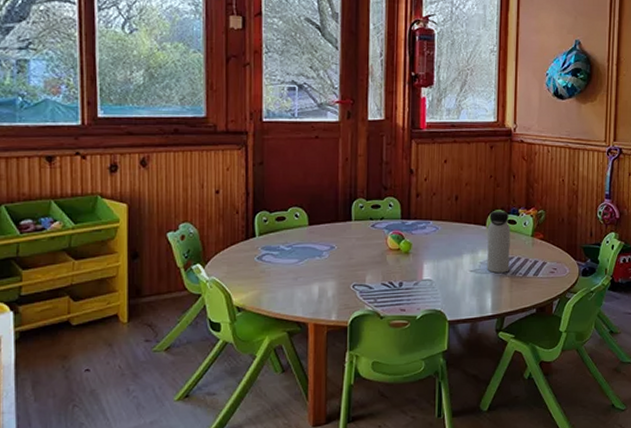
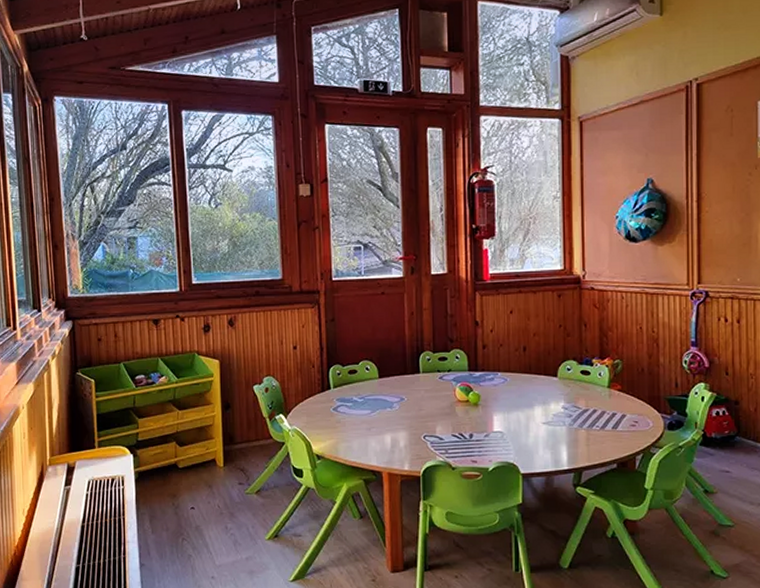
water bottle: present [487,211,511,273] -> none [559,361,585,425]

